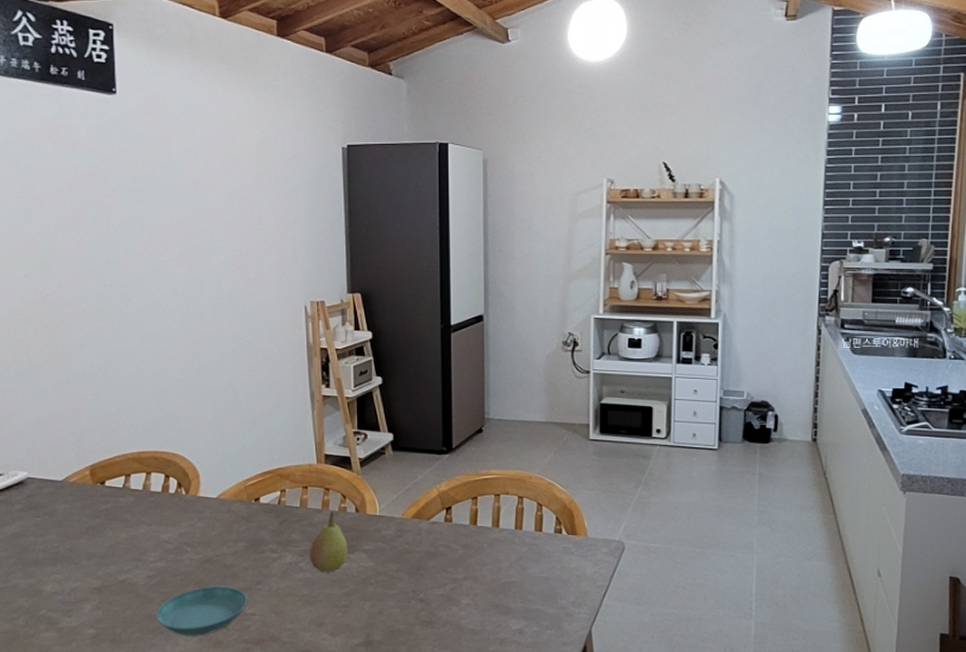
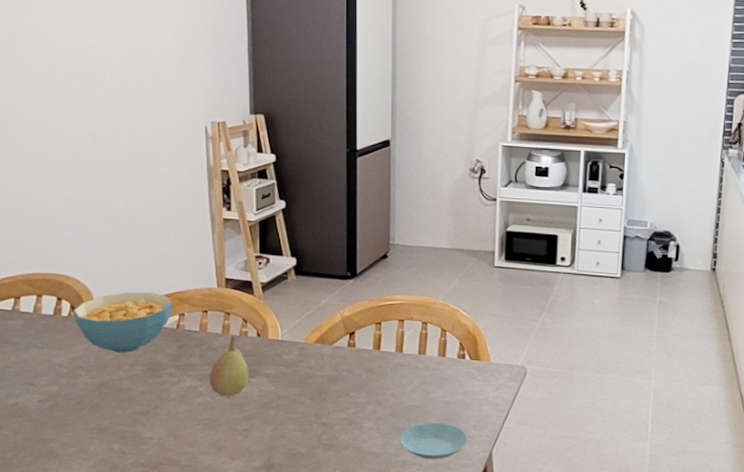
saucer: present [156,586,248,635] -> none [49,410,145,460]
cereal bowl: none [180,469,274,529] -> present [74,292,172,353]
saucer: none [498,599,567,638] -> present [399,422,468,460]

